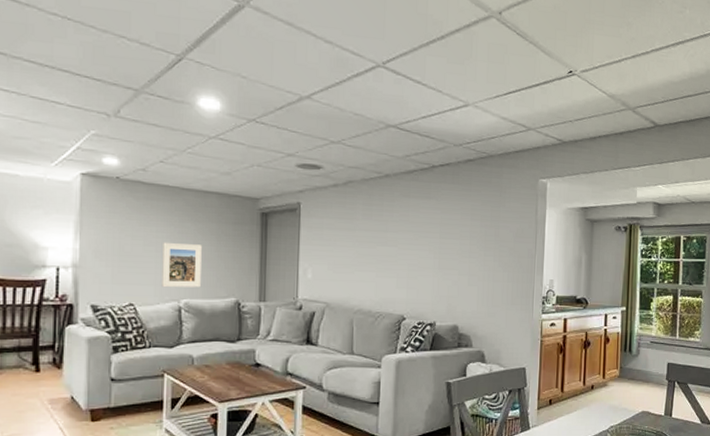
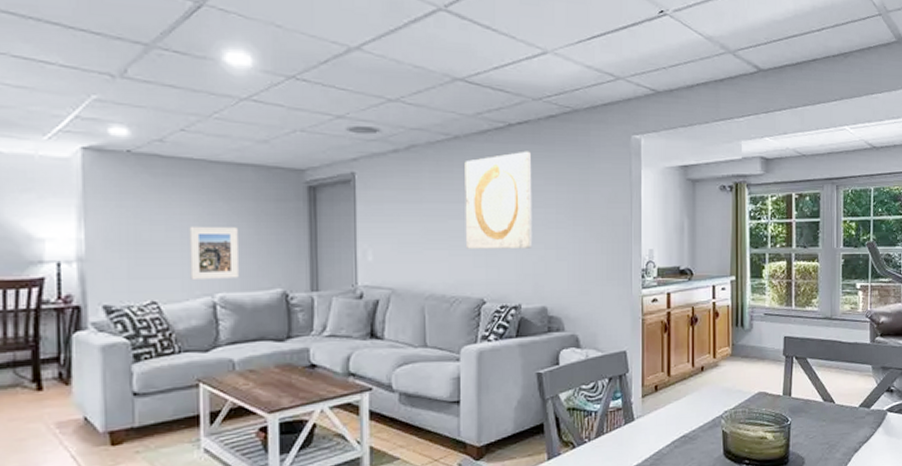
wall art: none [390,189,450,274] -> present [465,151,533,249]

